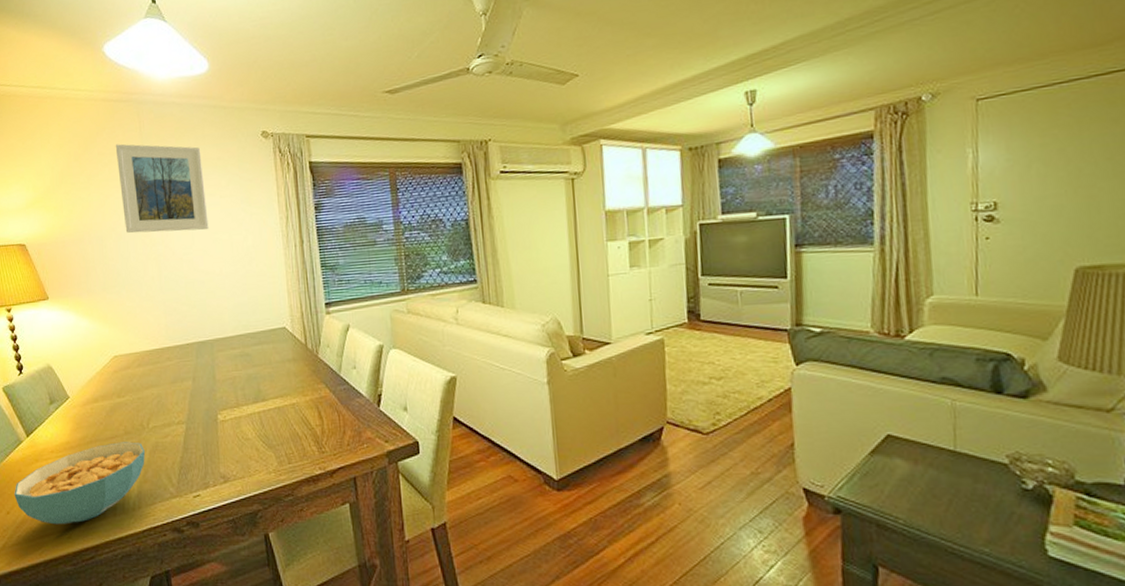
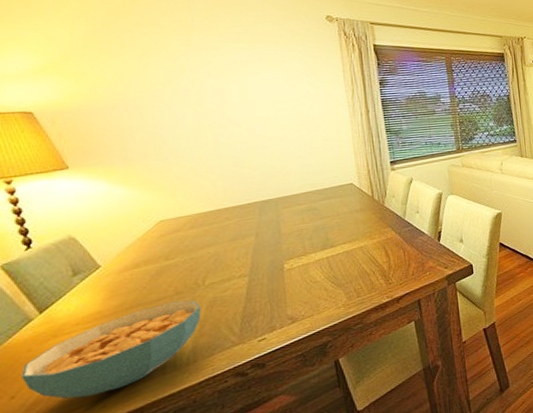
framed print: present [115,144,209,233] -> none [157,15,271,102]

